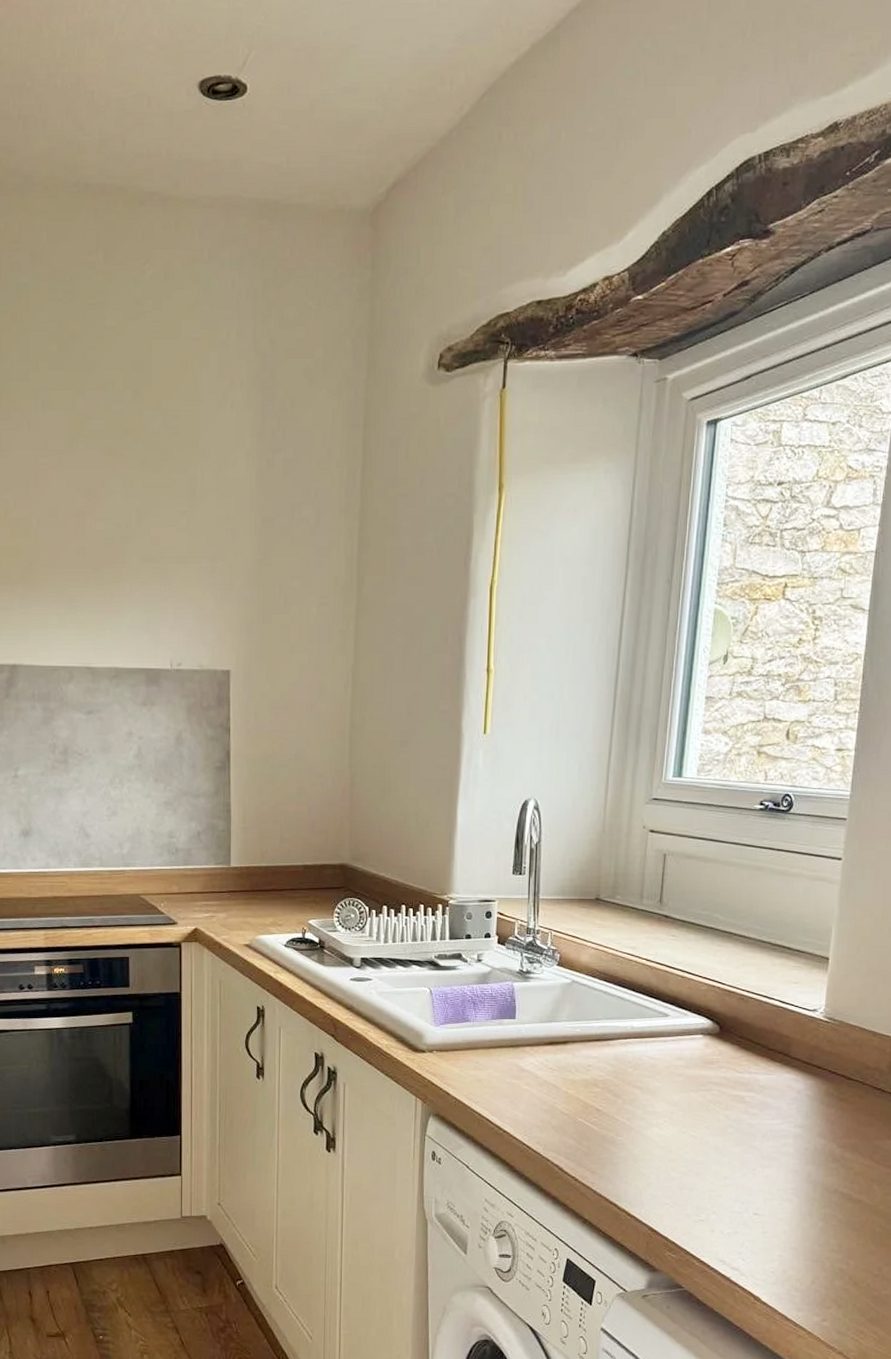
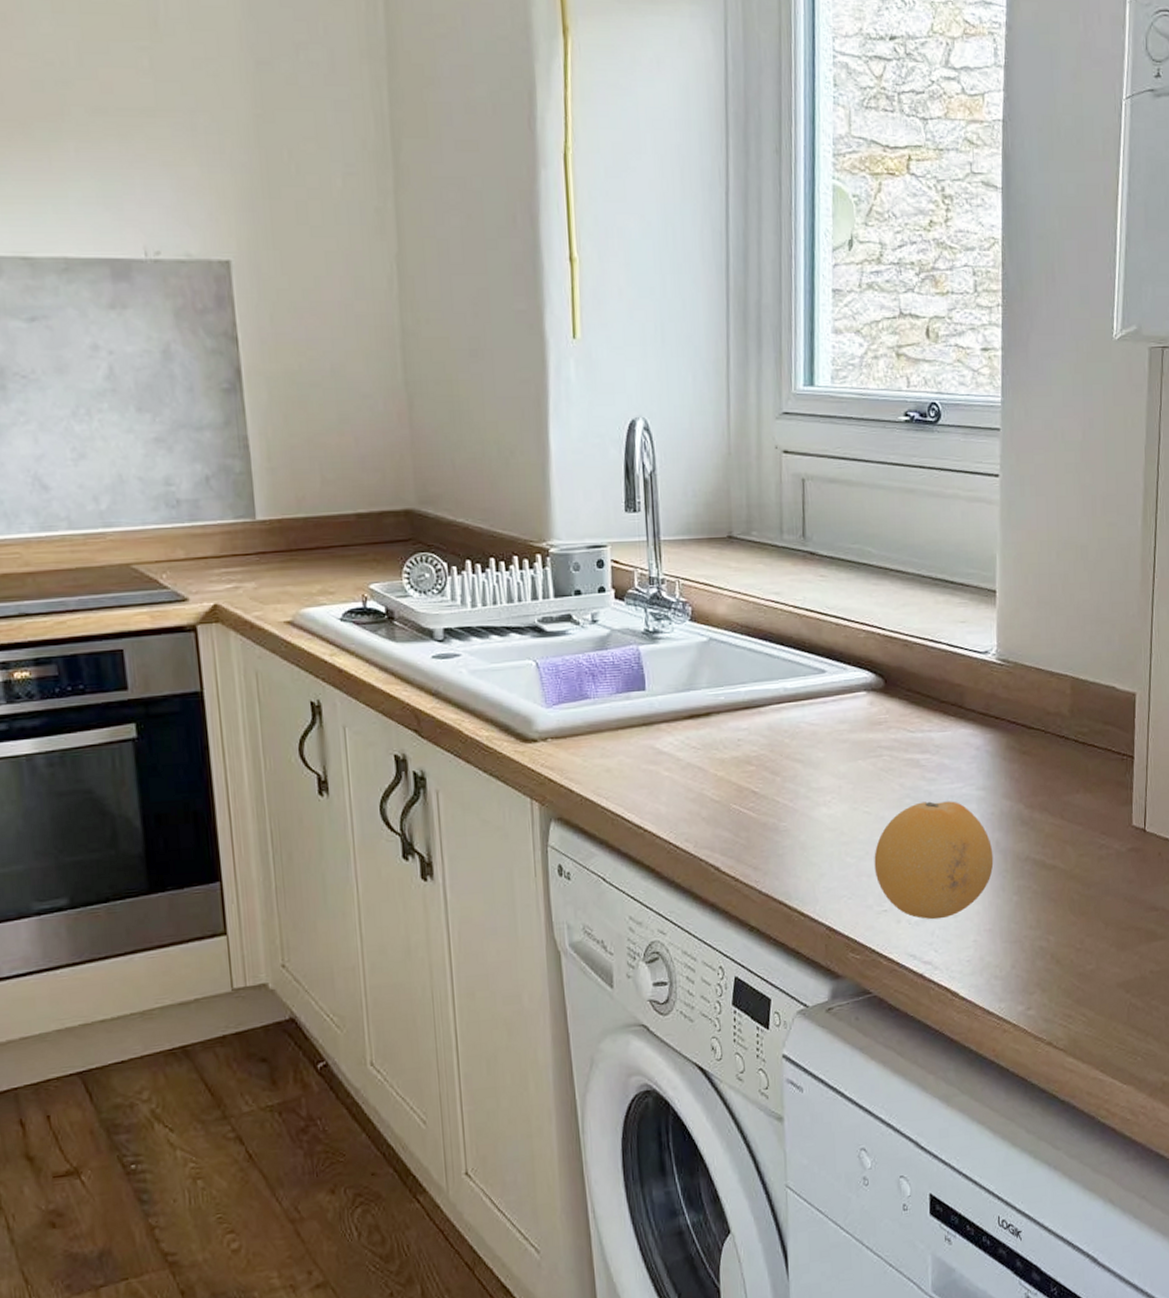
fruit: none [695,1132,804,1233] -> present [874,801,994,920]

